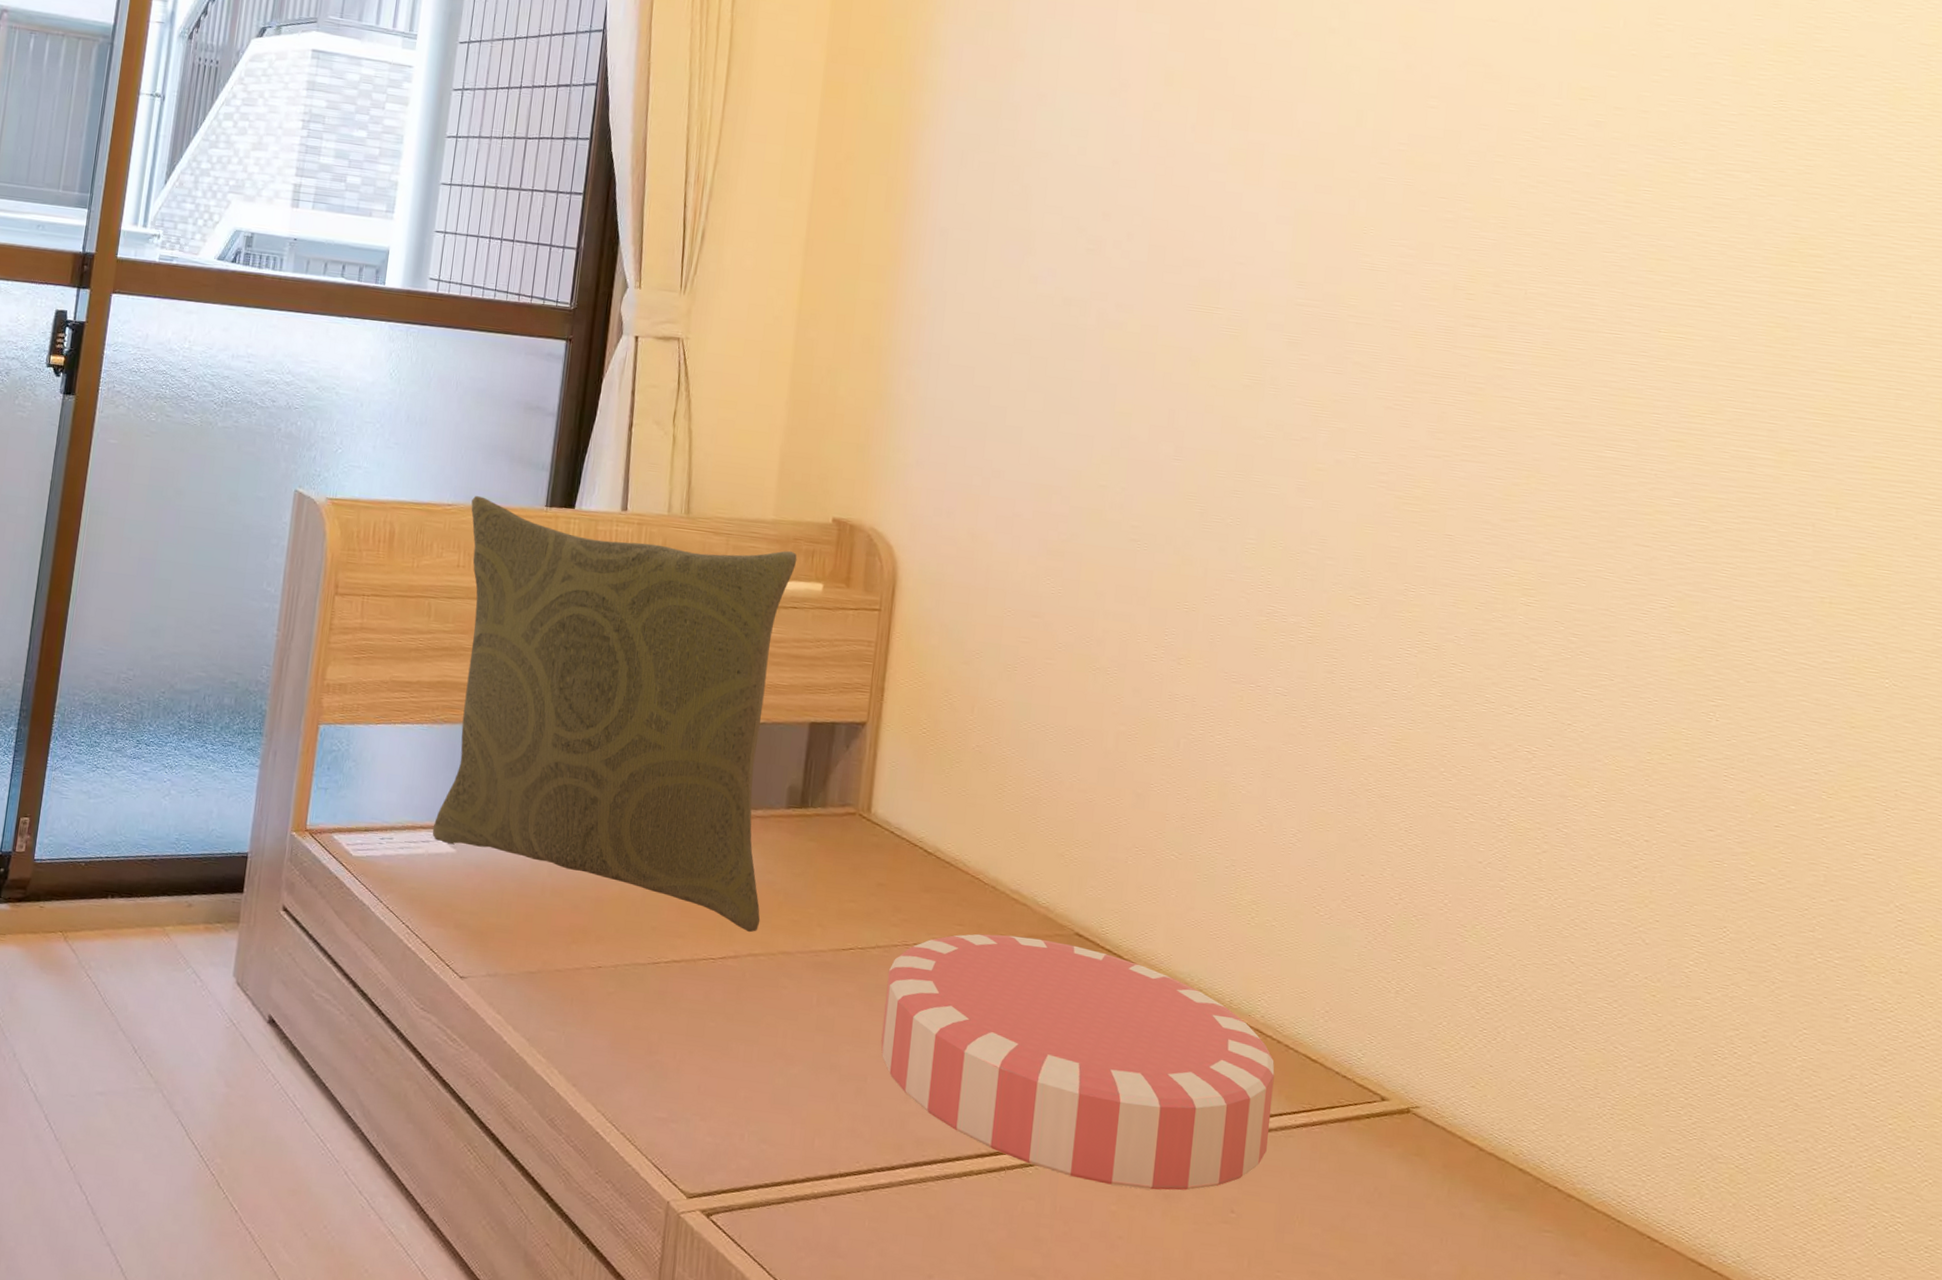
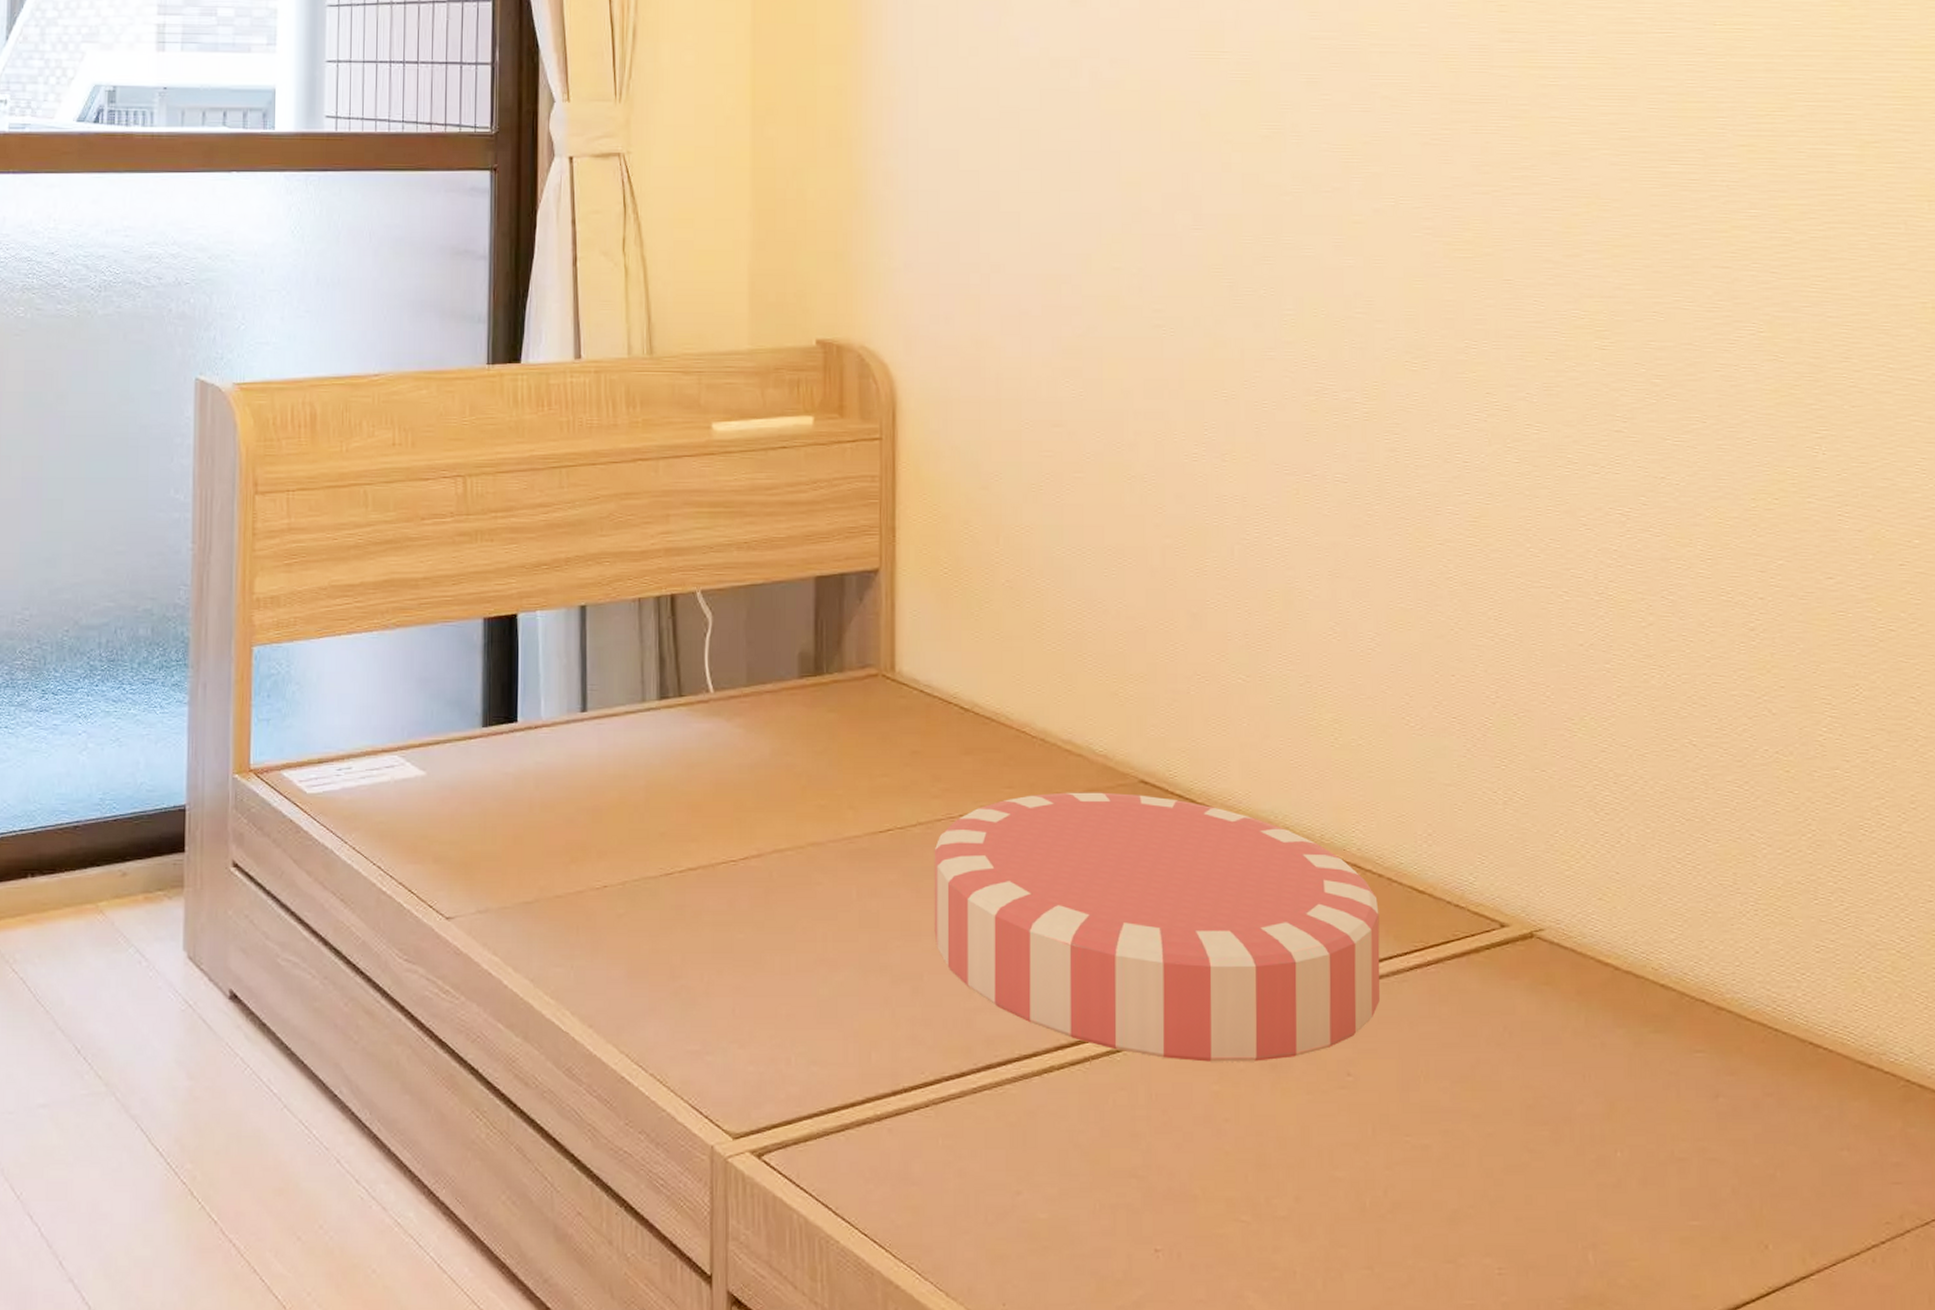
pillow: present [432,496,797,933] -> none [396,361,783,826]

